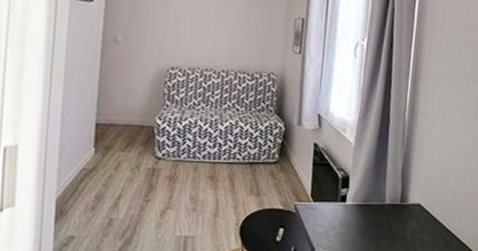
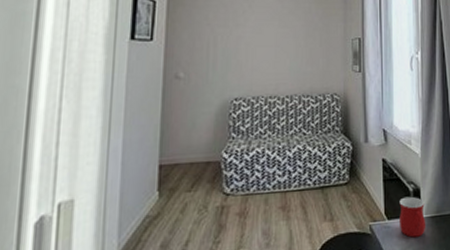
mug: none [324,182,353,222] -> present [399,196,426,238]

